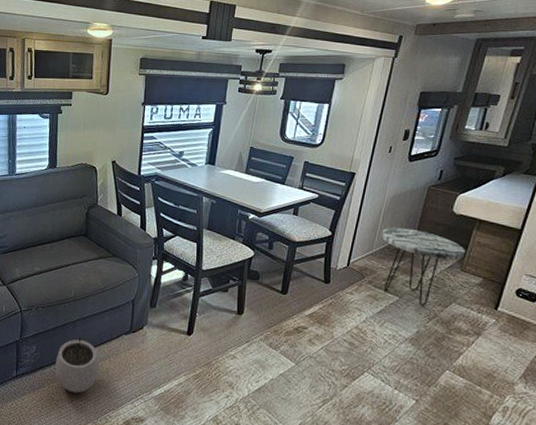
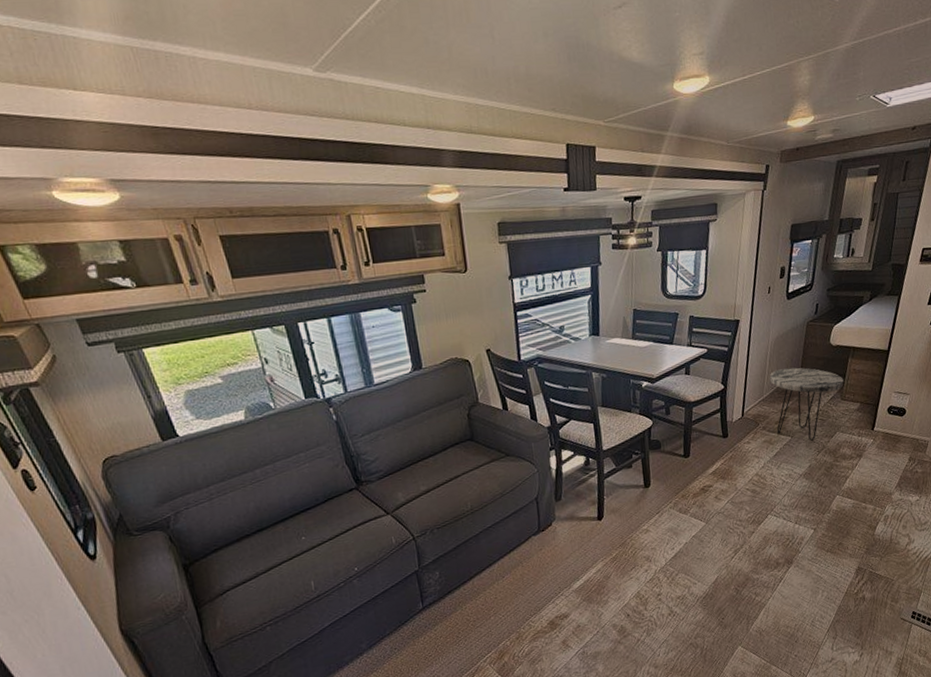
plant pot: present [55,336,99,393] -> none [464,549,513,609]

